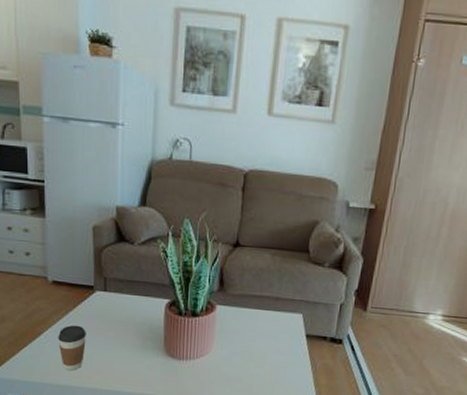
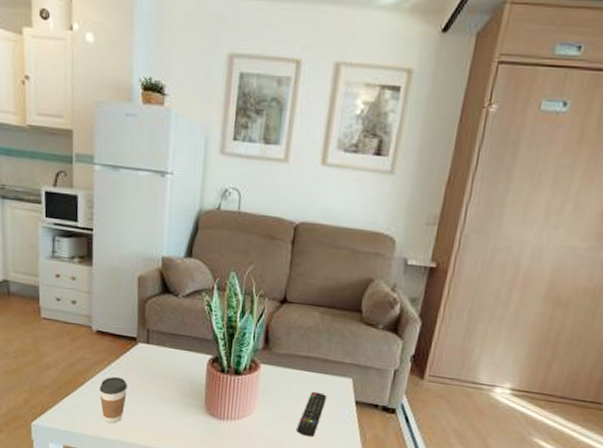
remote control: none [252,328,280,371] -> present [296,391,327,438]

